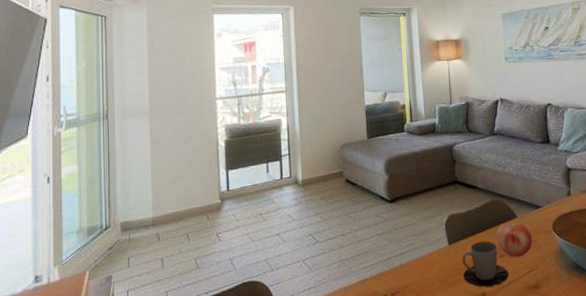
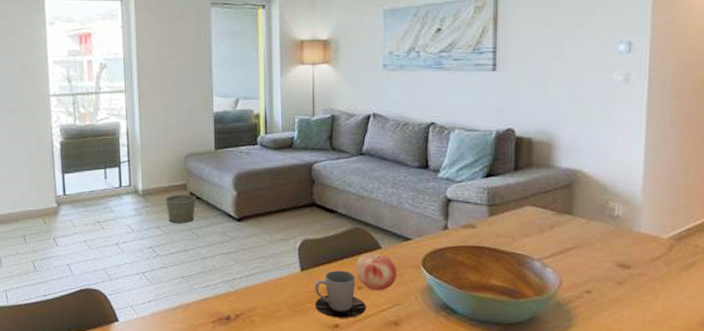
basket: none [322,181,352,210] -> present [164,194,197,224]

